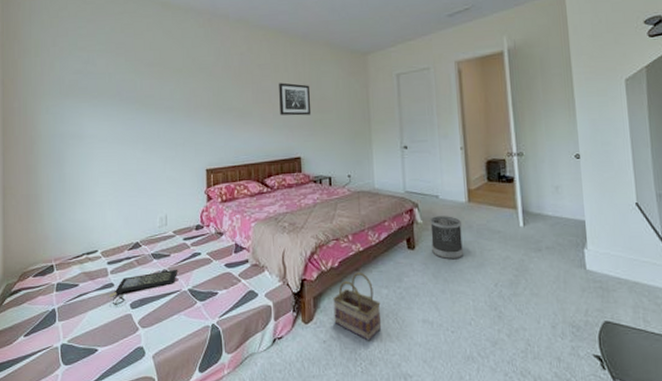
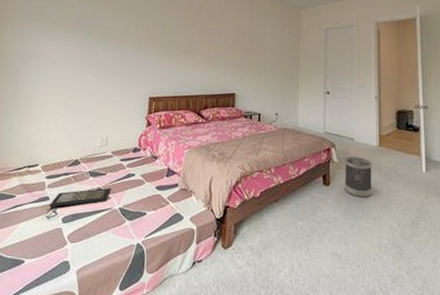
wall art: present [279,82,312,116] -> none [221,26,250,57]
basket: present [333,272,382,341] -> none [251,203,295,270]

